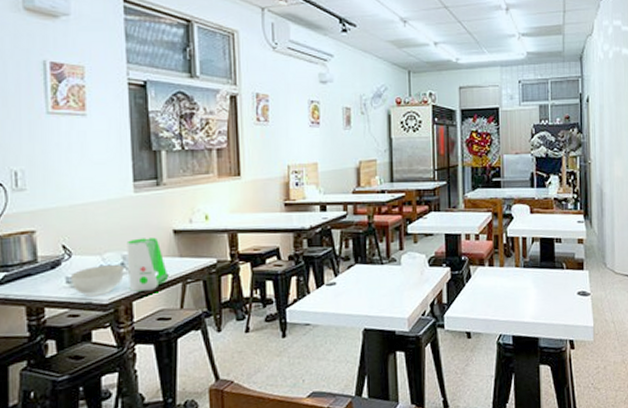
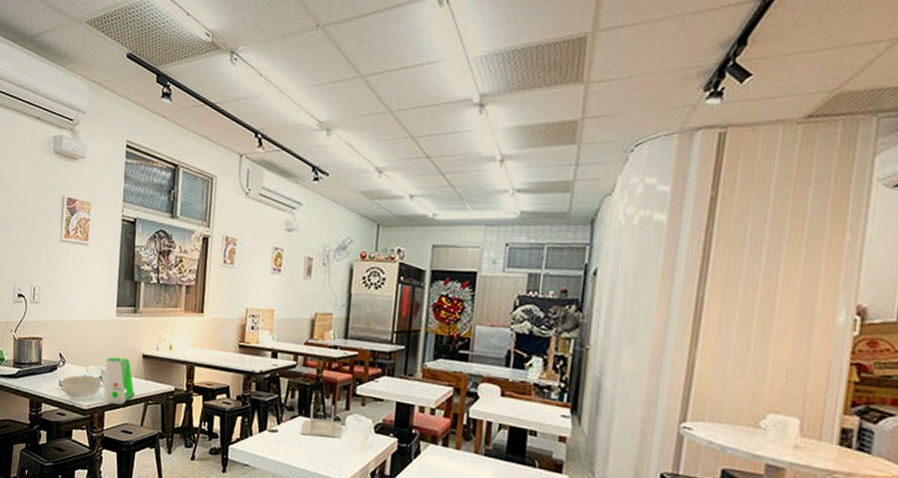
napkin holder: none [359,247,398,282] -> present [300,403,342,439]

